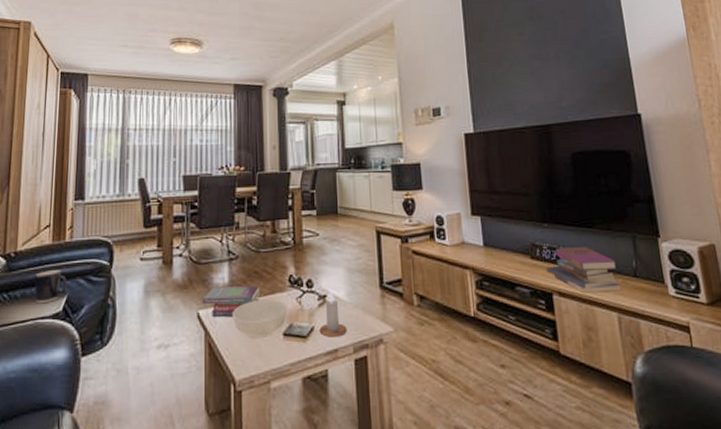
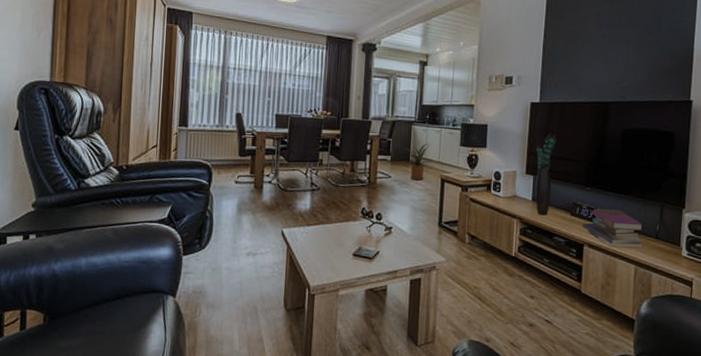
mug: present [34,270,67,304] -> none [143,183,171,210]
books: present [202,286,259,318] -> none [286,211,336,237]
bowl: present [233,300,287,339] -> none [311,225,358,257]
candle: present [319,289,347,337] -> none [383,223,407,261]
house plant: none [331,191,362,236] -> present [405,143,431,181]
vase: none [479,166,505,263] -> present [535,133,556,216]

